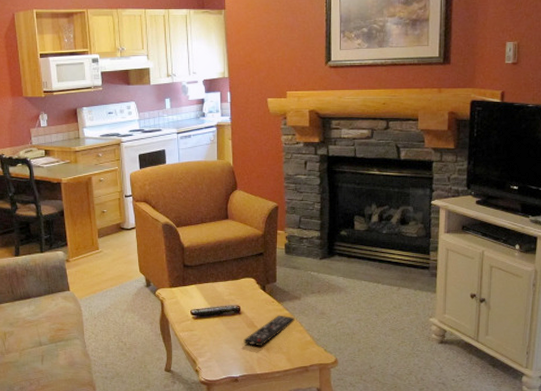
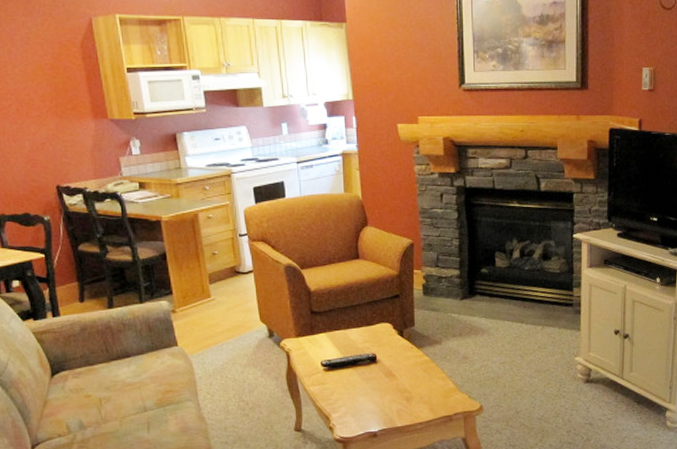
remote control: present [243,315,295,347] -> none [381,361,436,397]

